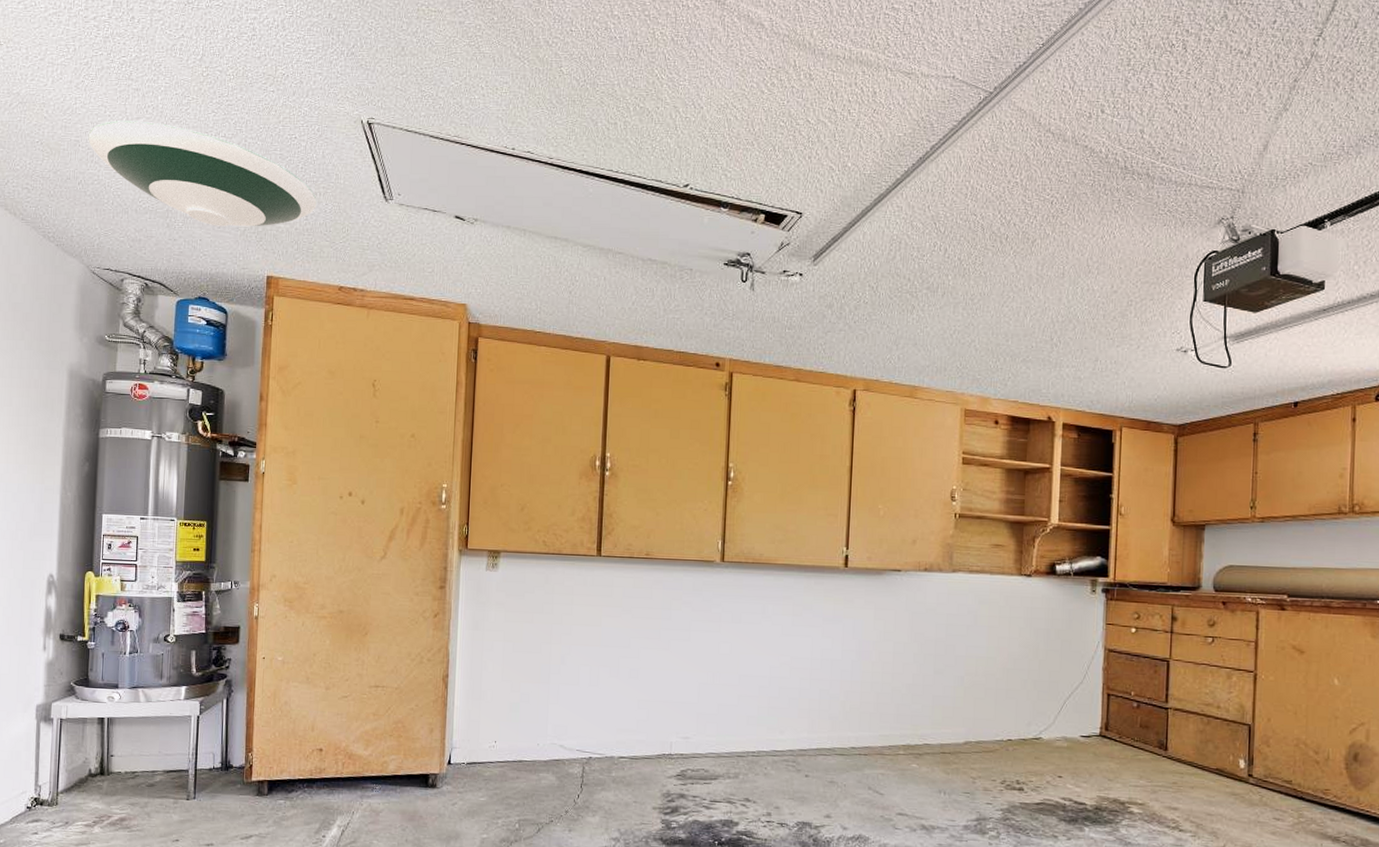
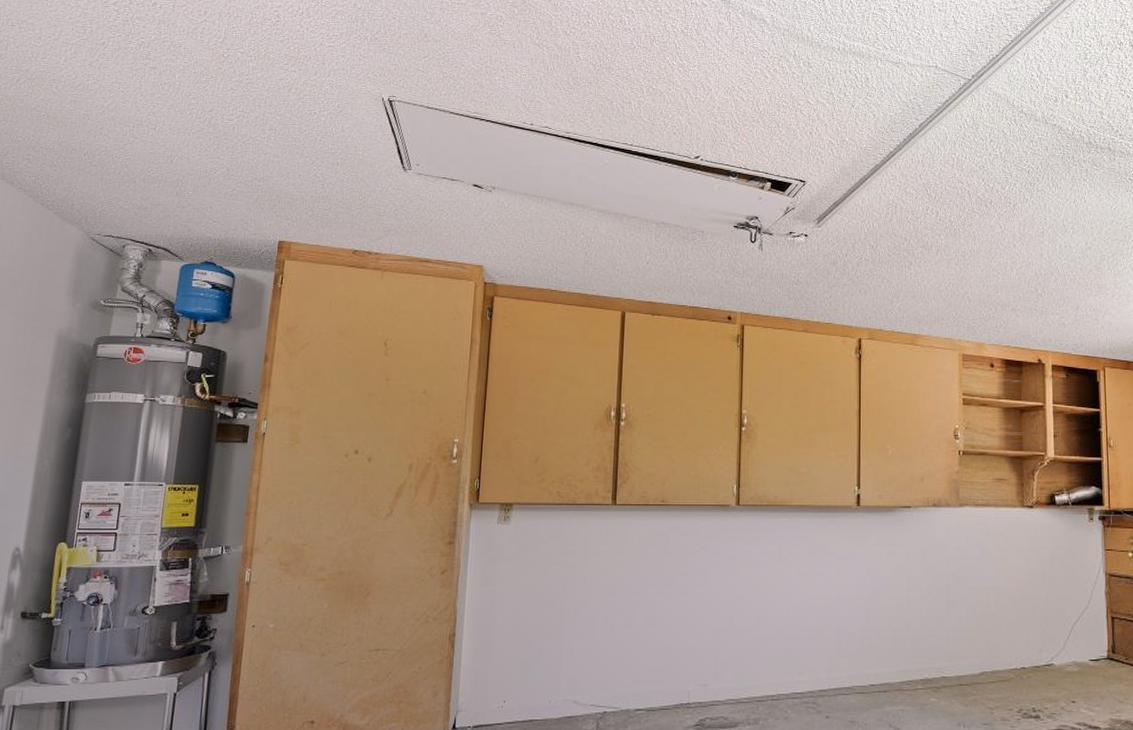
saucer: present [88,121,317,227] -> none [98,96,334,195]

